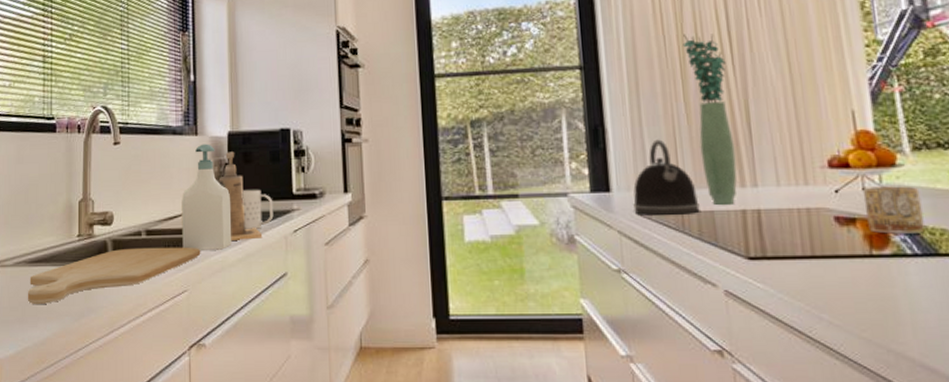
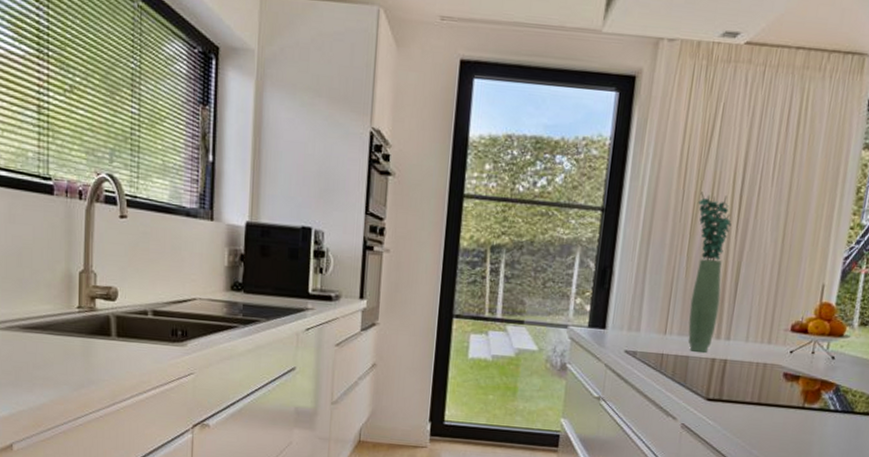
chopping board: present [27,247,201,305] -> none [21,326,210,371]
soap bottle: present [181,143,232,252] -> none [191,230,245,339]
soap dispenser: present [218,151,263,240] -> none [232,242,274,333]
mug: present [242,189,274,229] -> none [256,282,288,323]
kettle: present [633,139,700,216] -> none [622,287,679,357]
mug: present [863,186,925,234] -> none [807,351,855,394]

